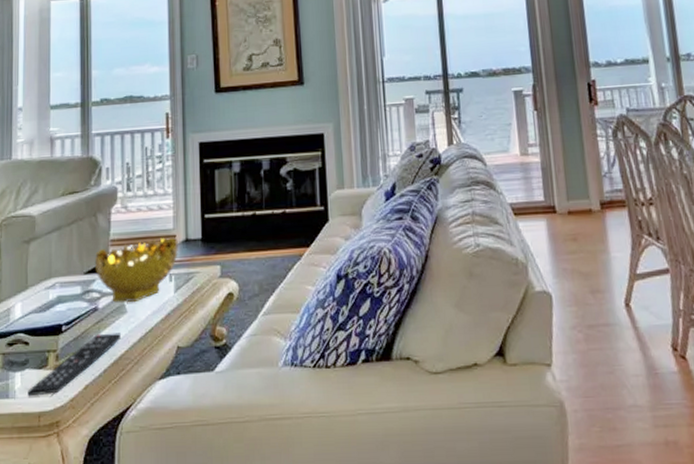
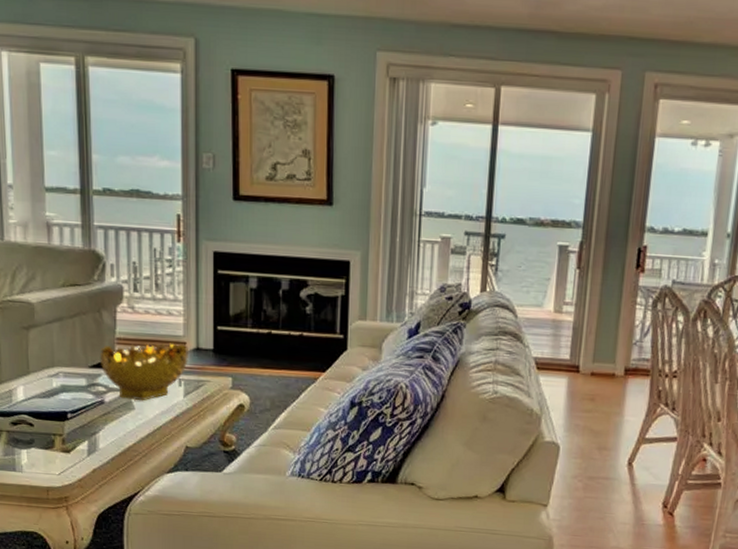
remote control: present [28,332,121,397] -> none [35,425,128,473]

